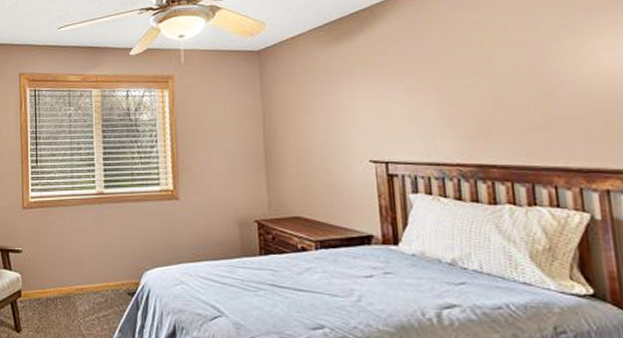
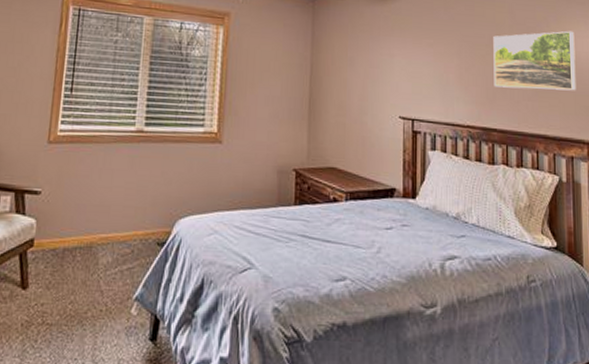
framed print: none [482,43,607,119] -> present [493,31,576,91]

